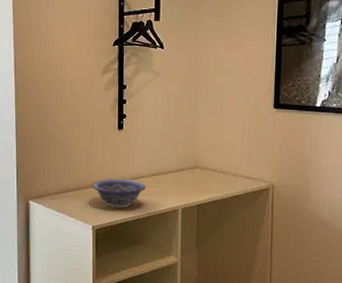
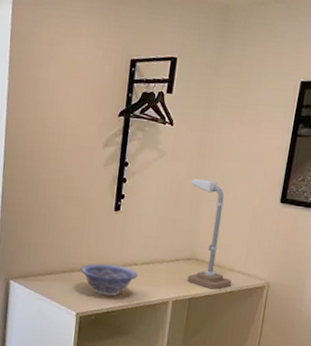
desk lamp: none [186,94,237,195] -> present [187,179,232,290]

